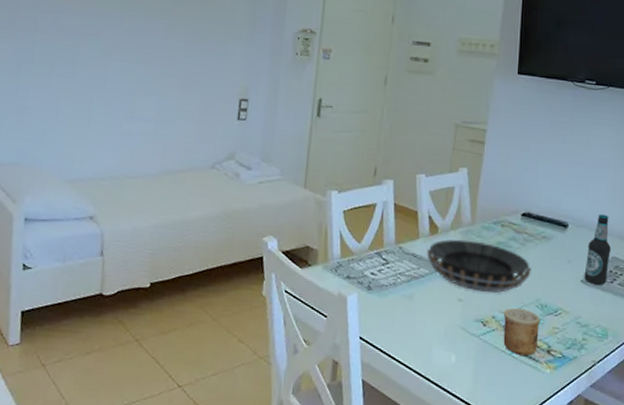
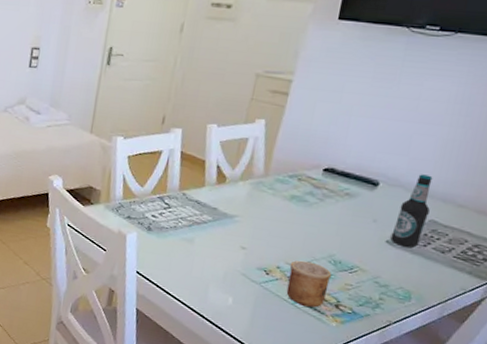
decorative bowl: present [426,239,531,294] -> none [211,189,328,245]

